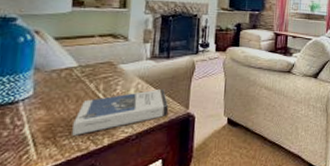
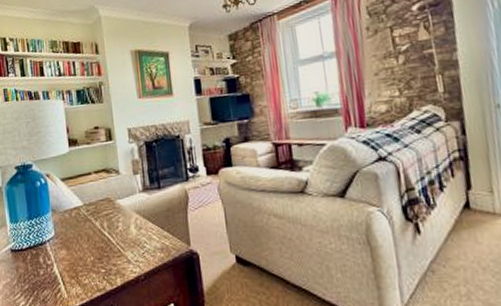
hardback book: present [72,88,168,136] -> none [89,223,170,275]

